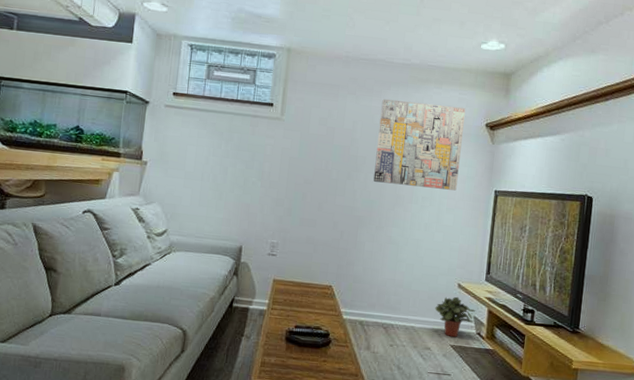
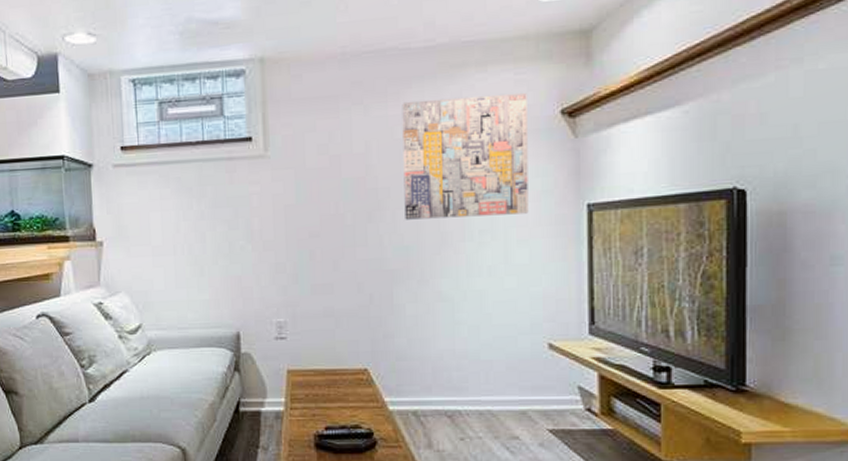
potted plant: present [435,296,476,338] -> none [518,361,580,419]

